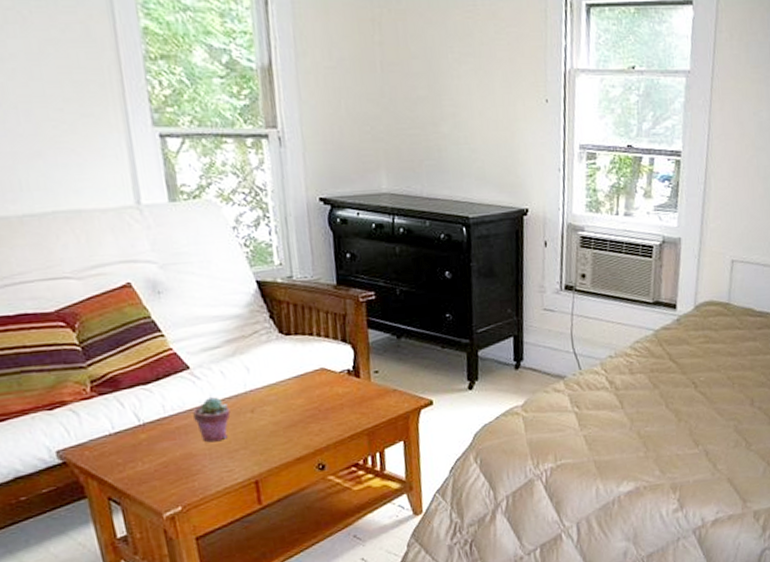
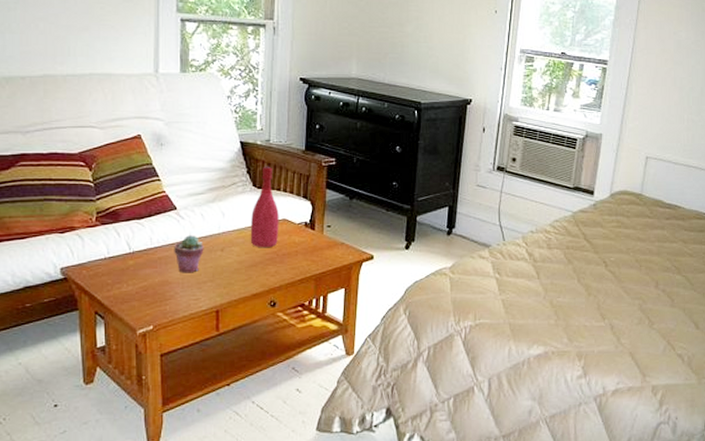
wine bottle: none [281,307,318,404] -> present [250,166,279,248]

